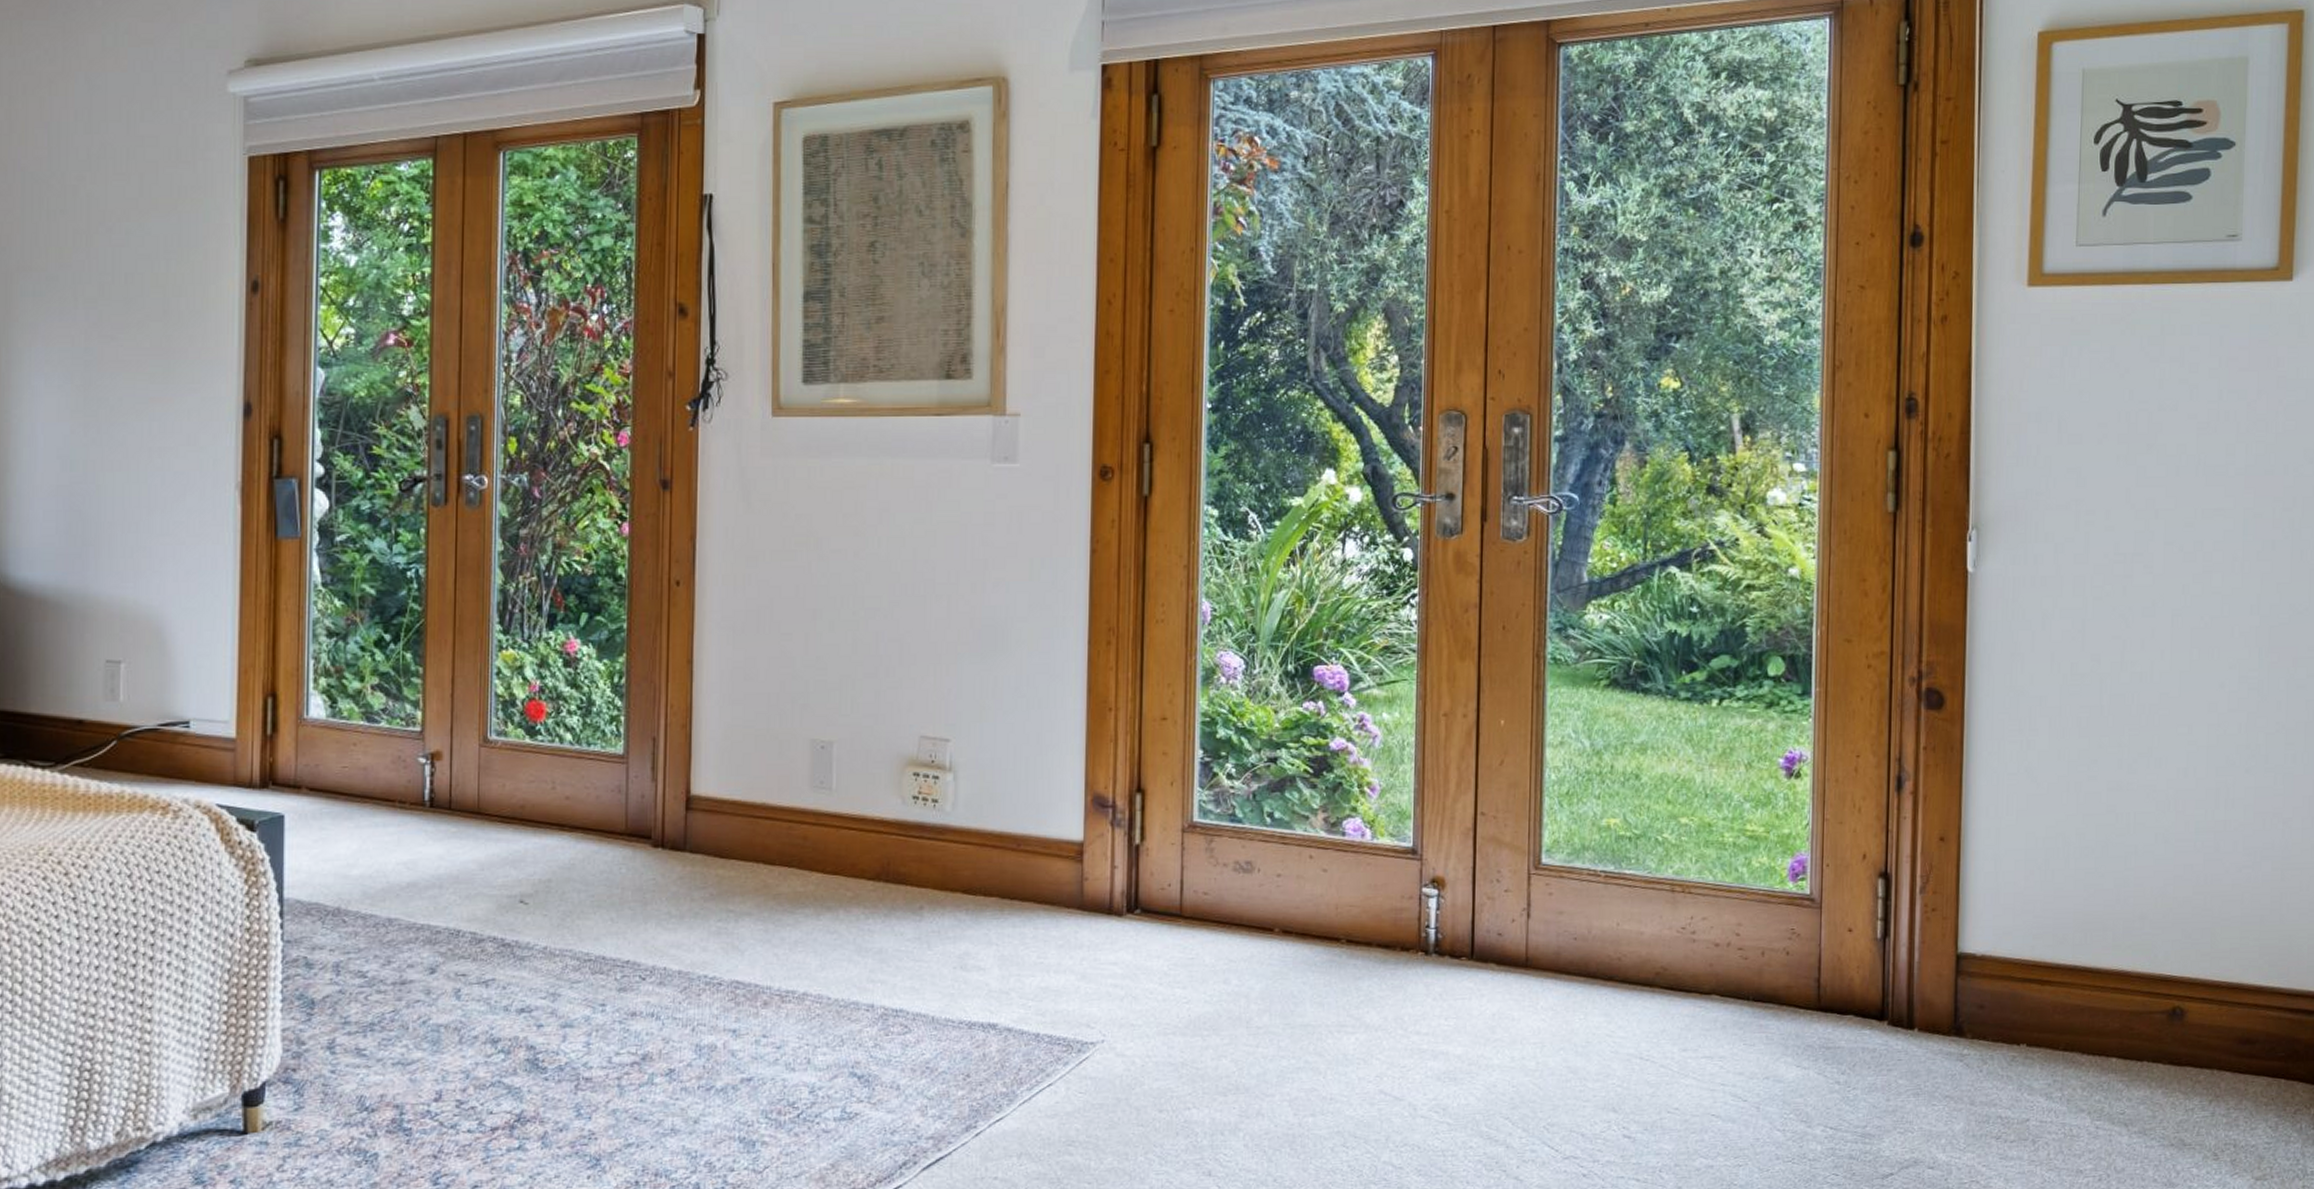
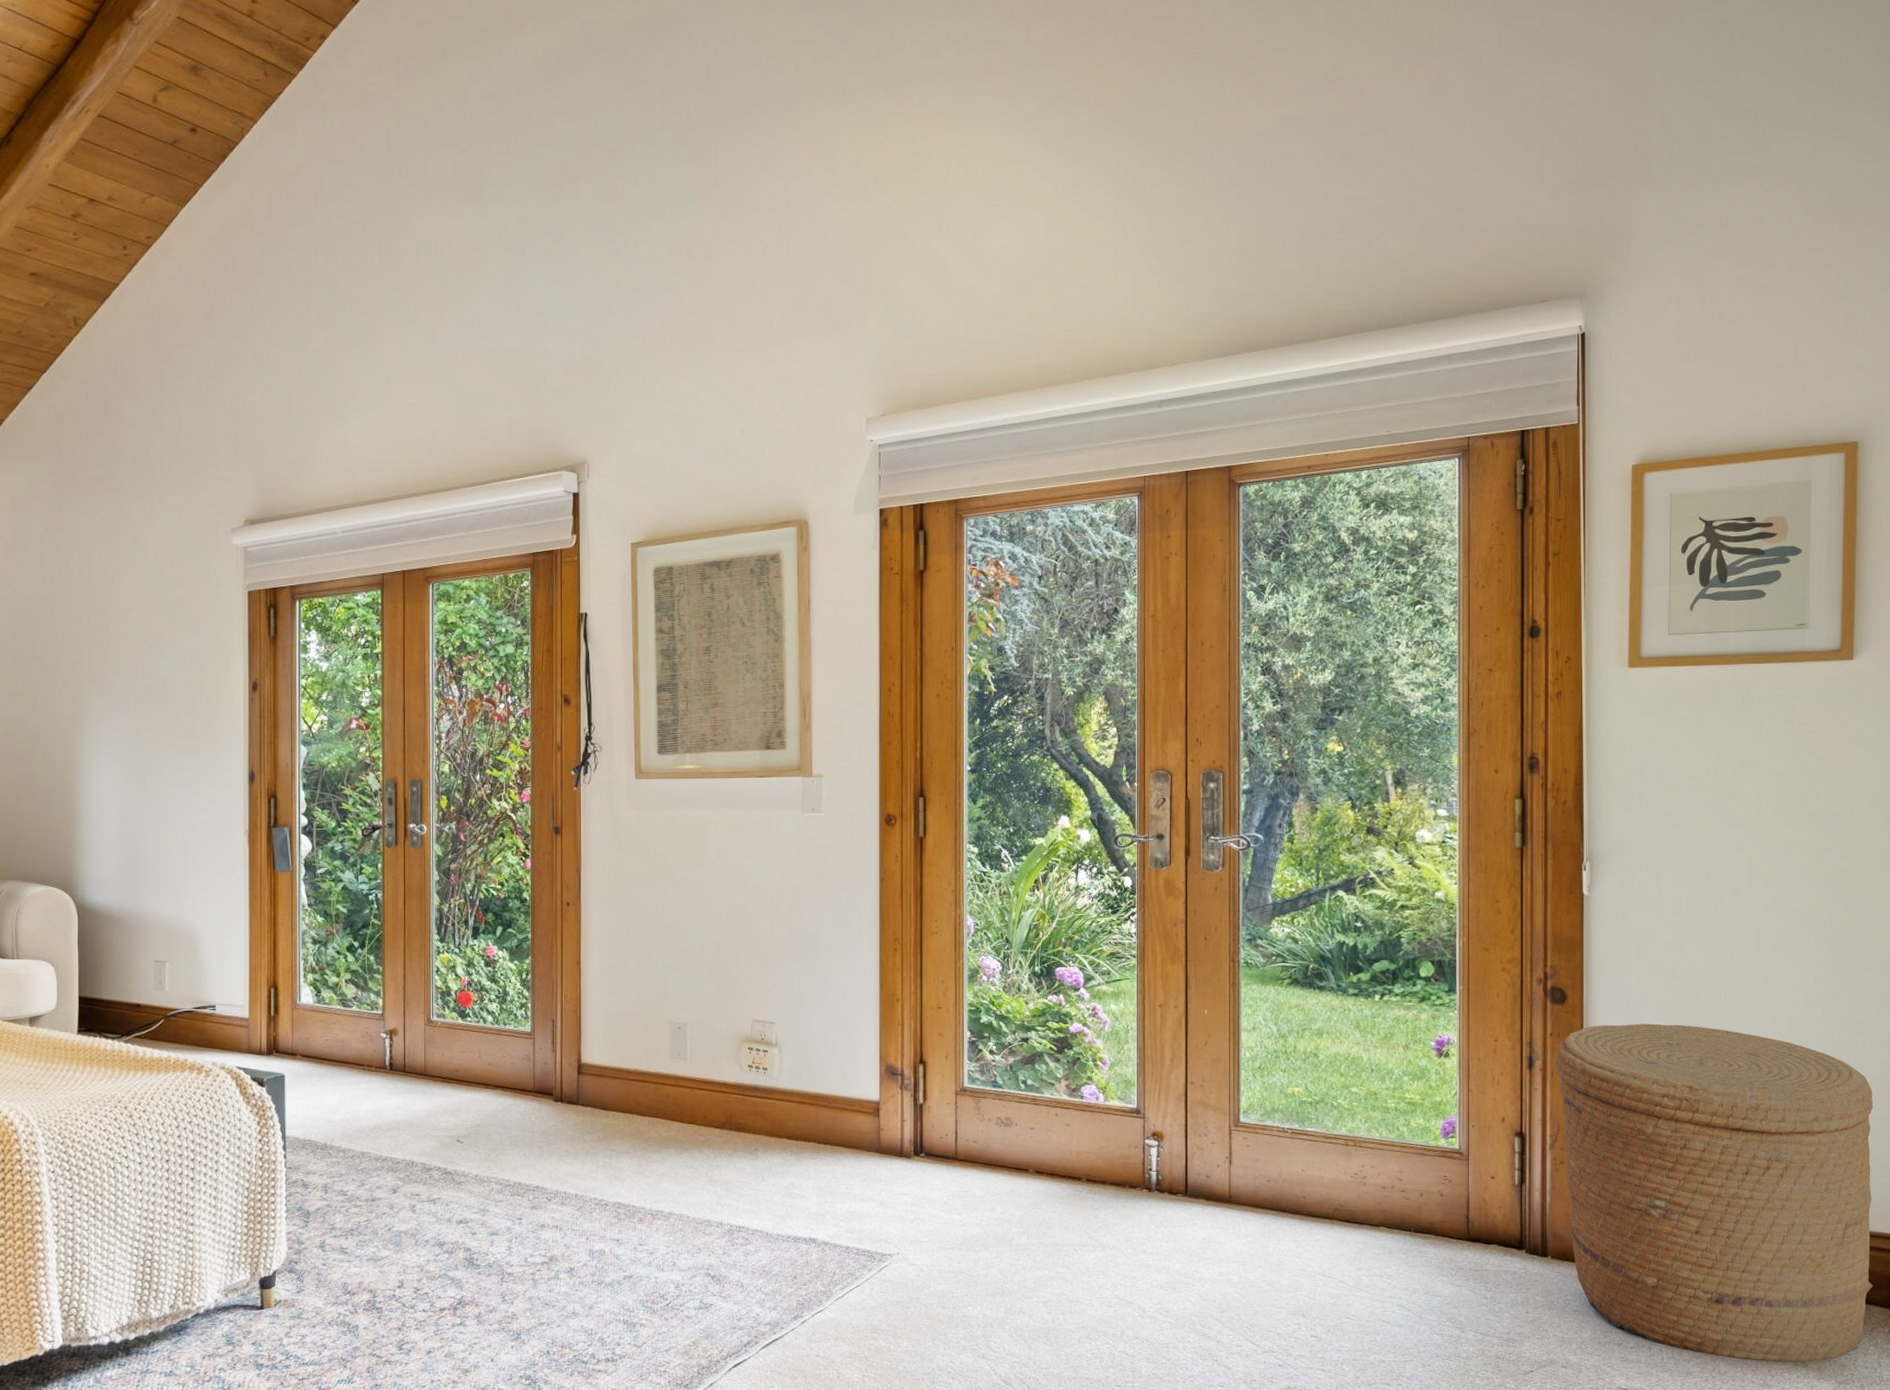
basket: none [1928,733,2304,1155] -> present [1555,1023,1874,1362]

